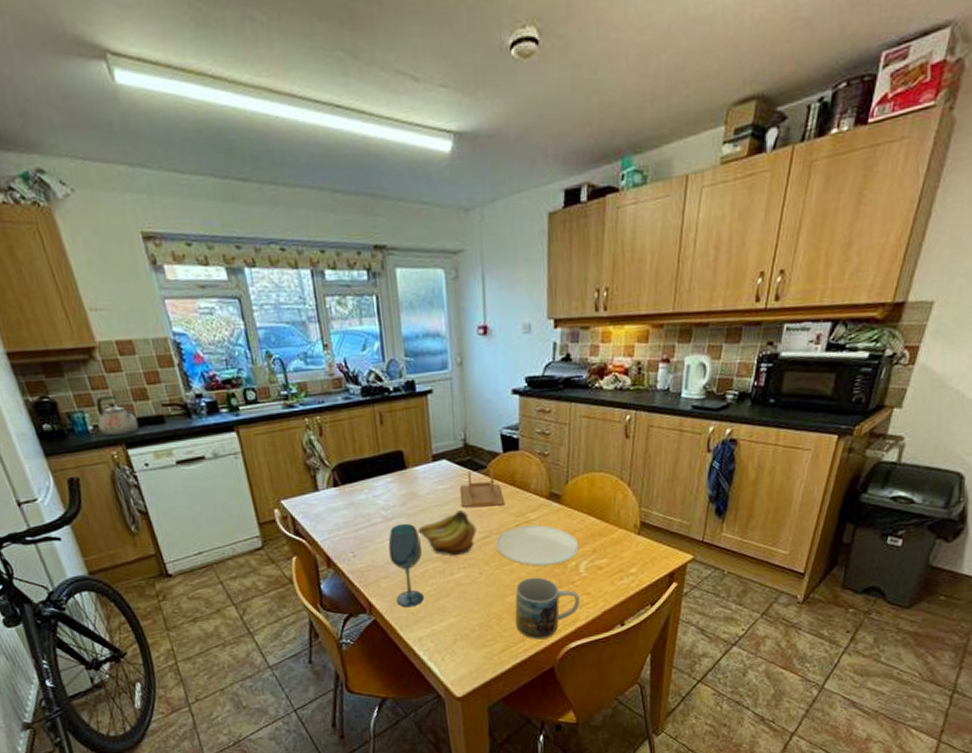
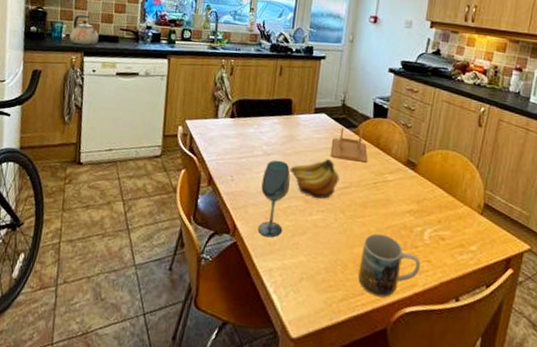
plate: present [495,524,579,567] -> none [352,183,427,227]

